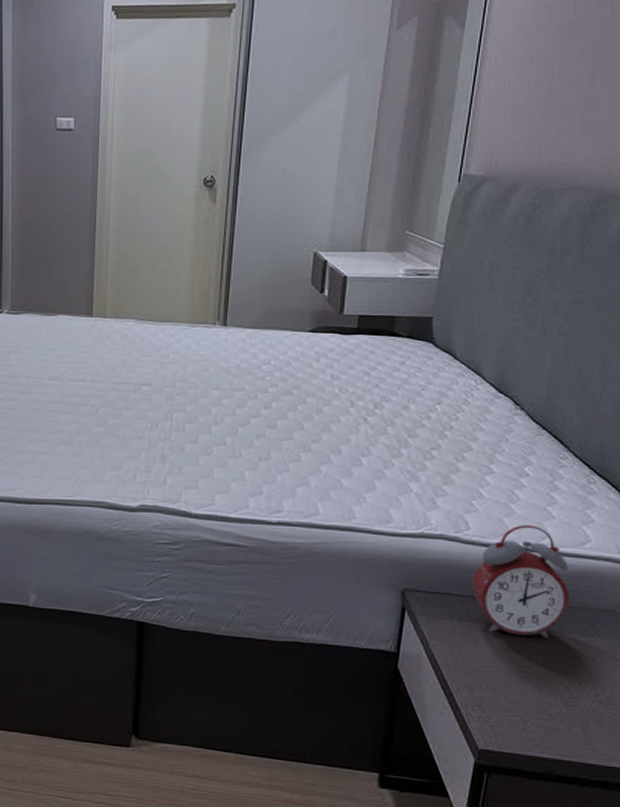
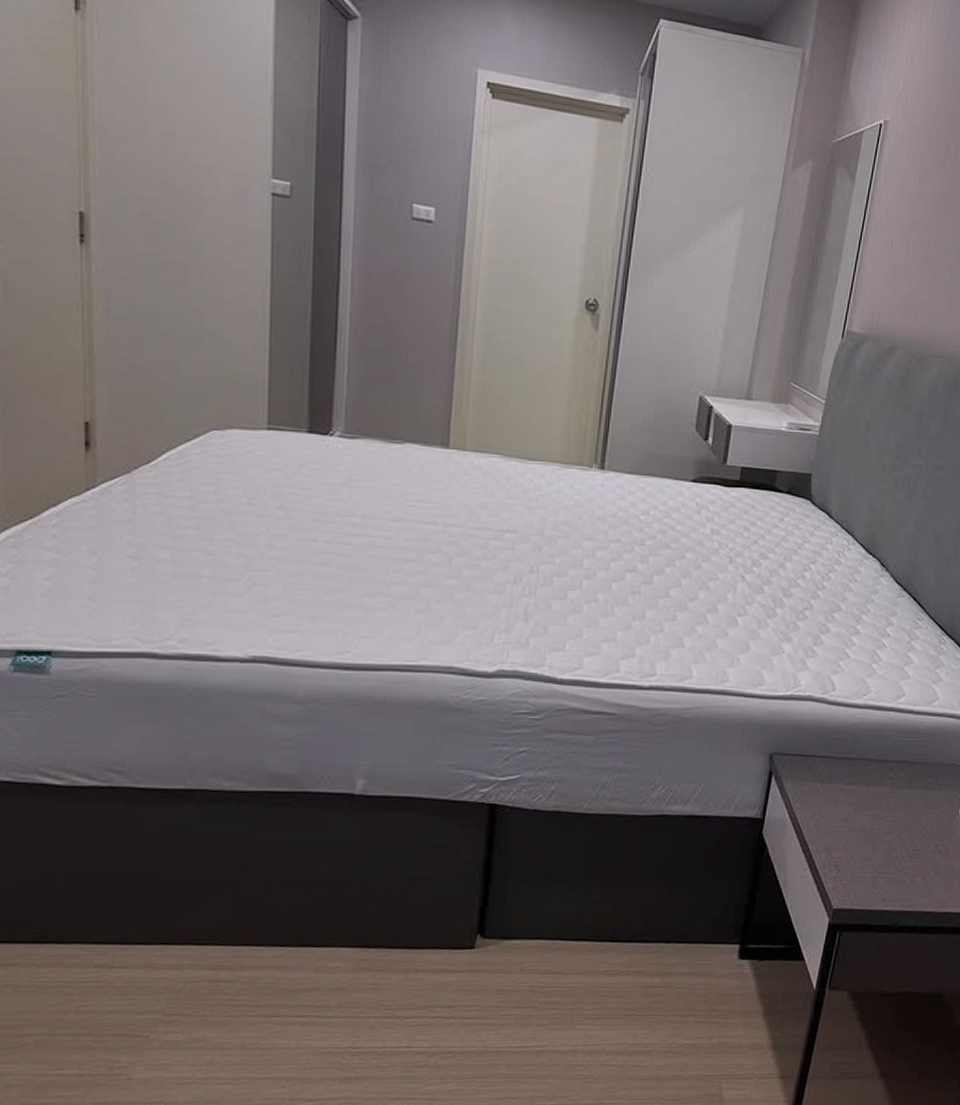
alarm clock: present [472,525,570,639] -> none [835,685,919,795]

